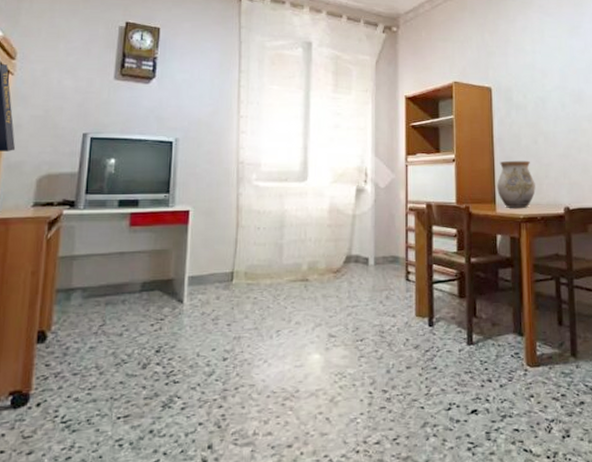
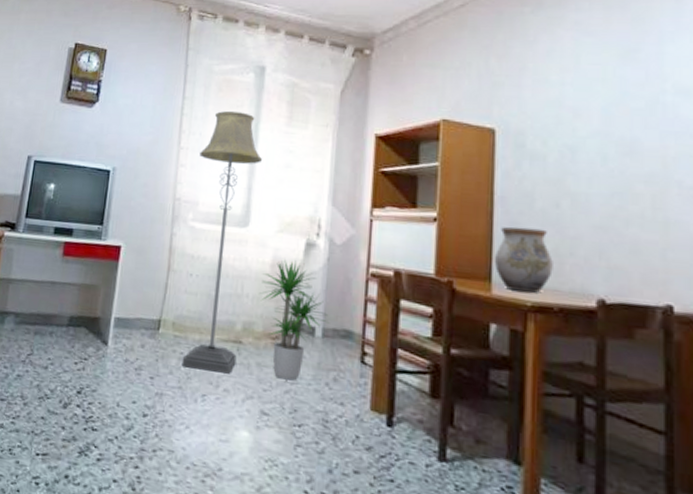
floor lamp: none [256,81,315,310] -> present [181,110,263,374]
potted plant: none [319,205,380,305] -> present [258,259,330,381]

